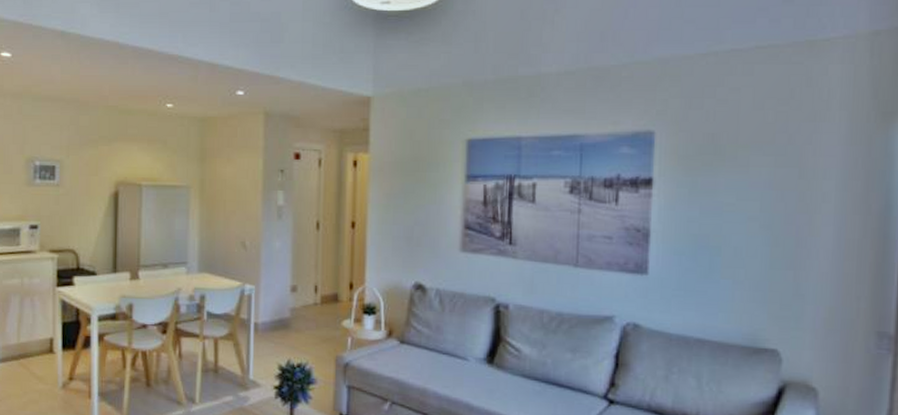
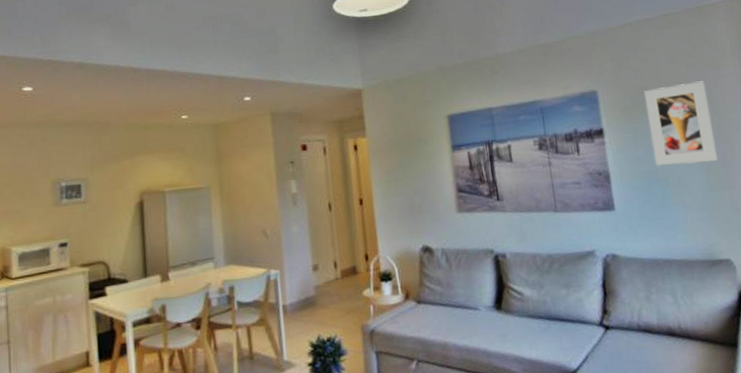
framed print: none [709,135,796,235] -> present [644,81,718,167]

